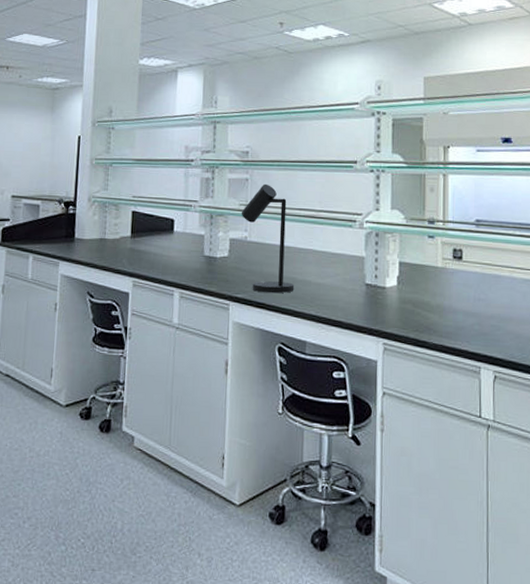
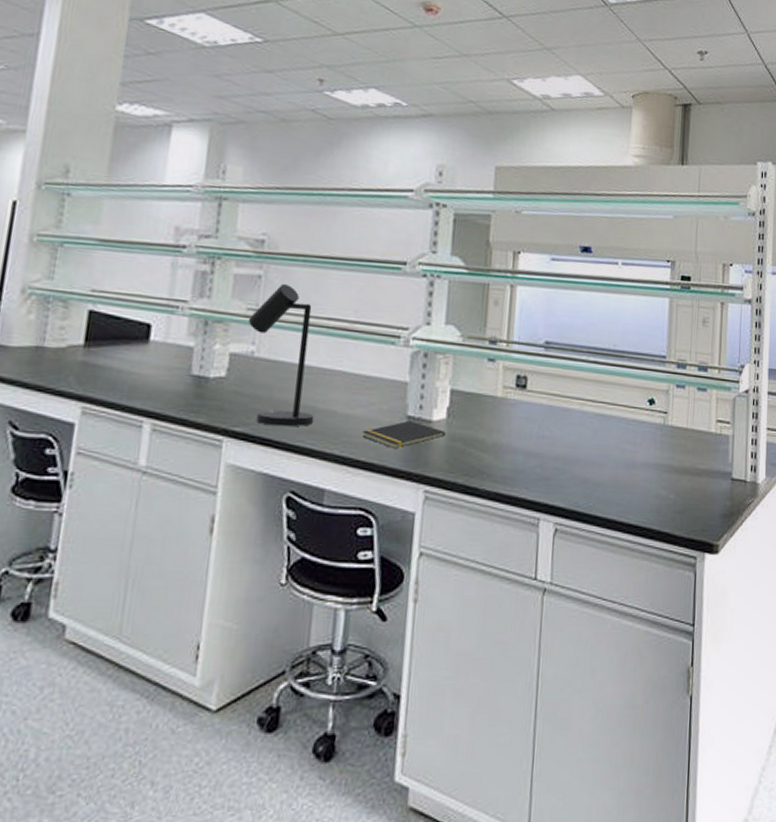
notepad: none [332,287,397,311] -> present [362,420,446,450]

